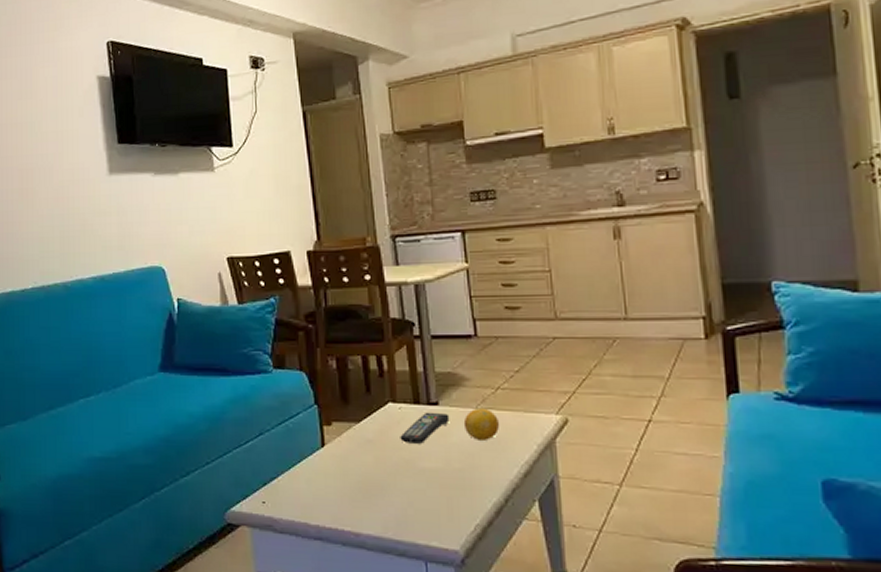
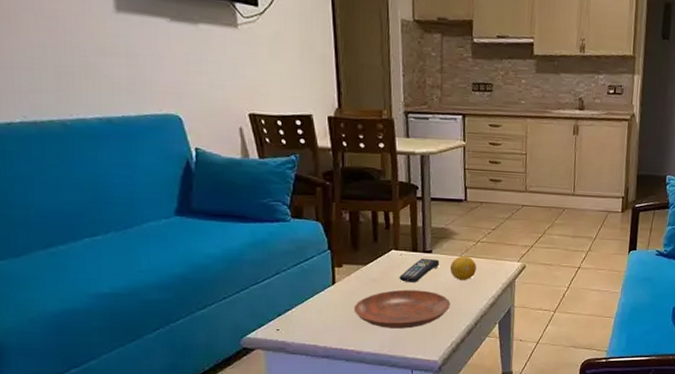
bowl: none [347,453,469,505] -> present [353,289,450,329]

